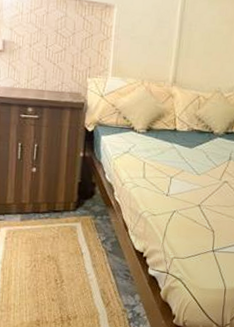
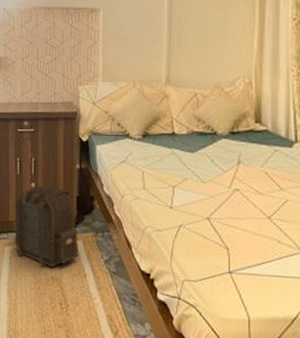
backpack: none [11,170,77,247] -> present [14,185,79,268]

